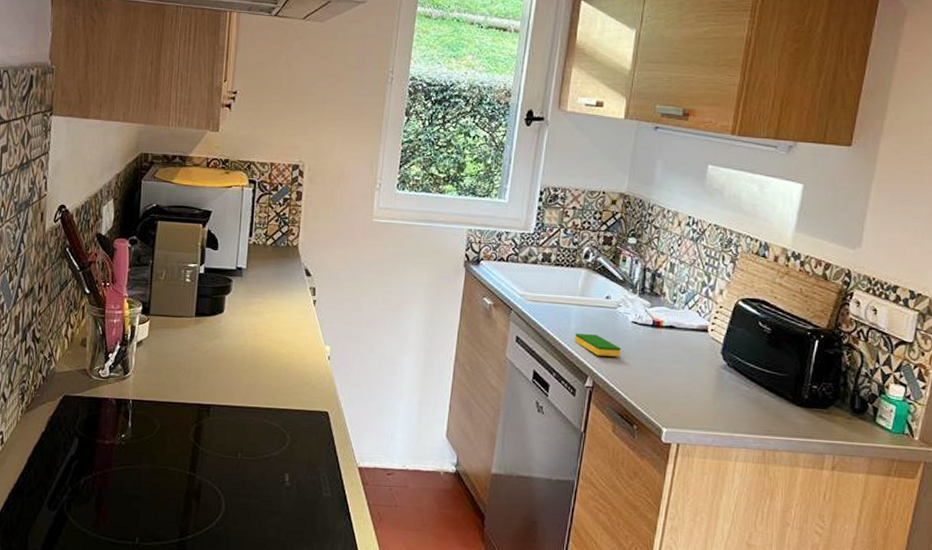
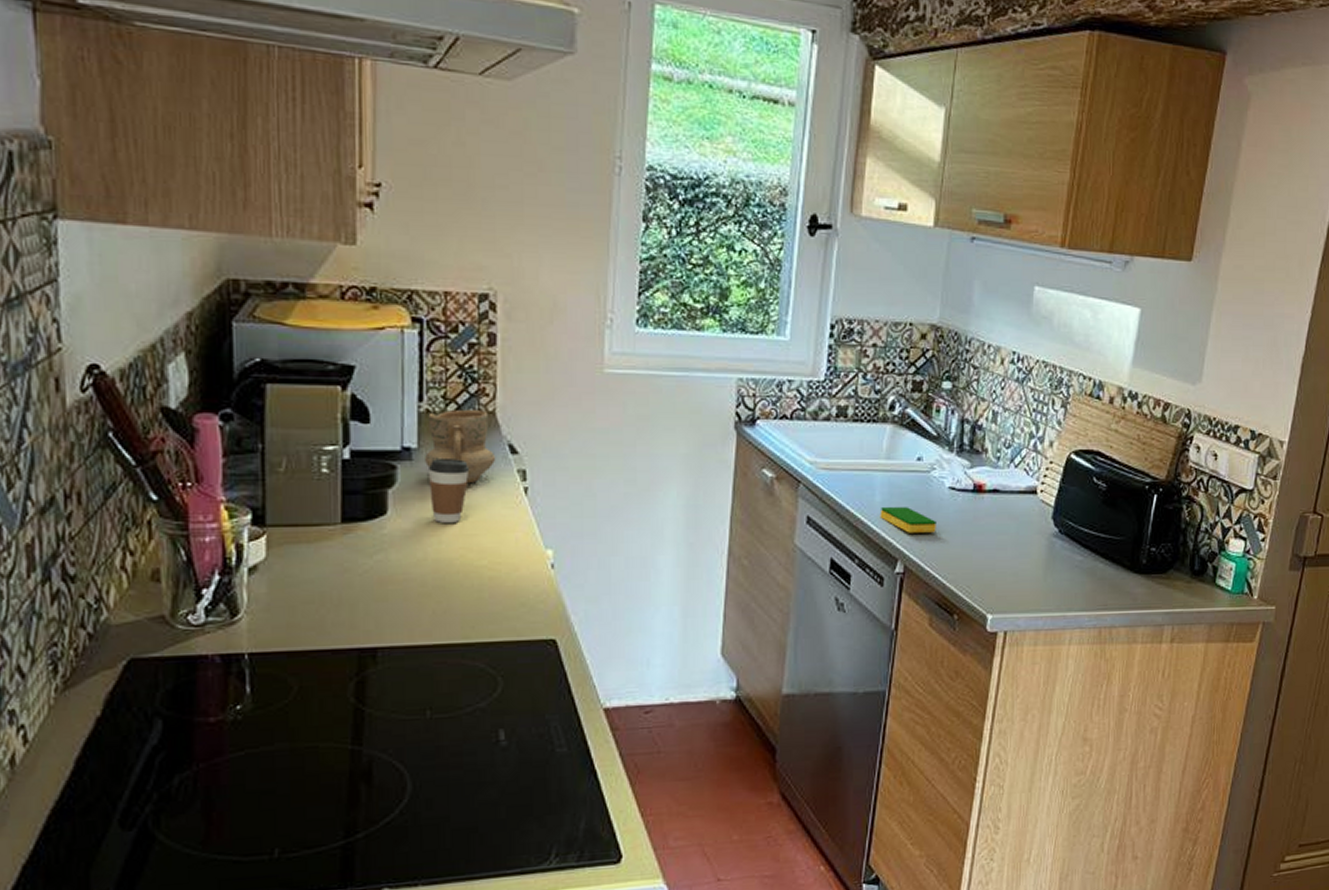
mug: none [250,243,297,294] -> present [425,409,496,482]
coffee cup: none [252,277,279,323] -> present [429,459,470,524]

